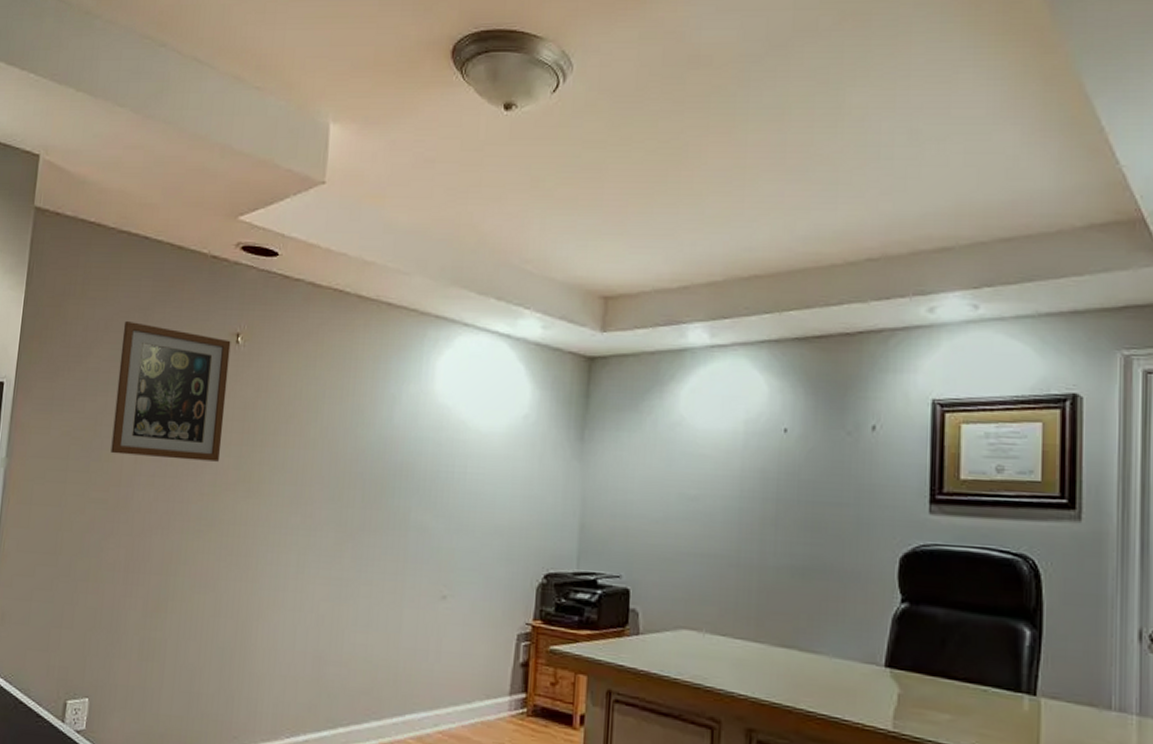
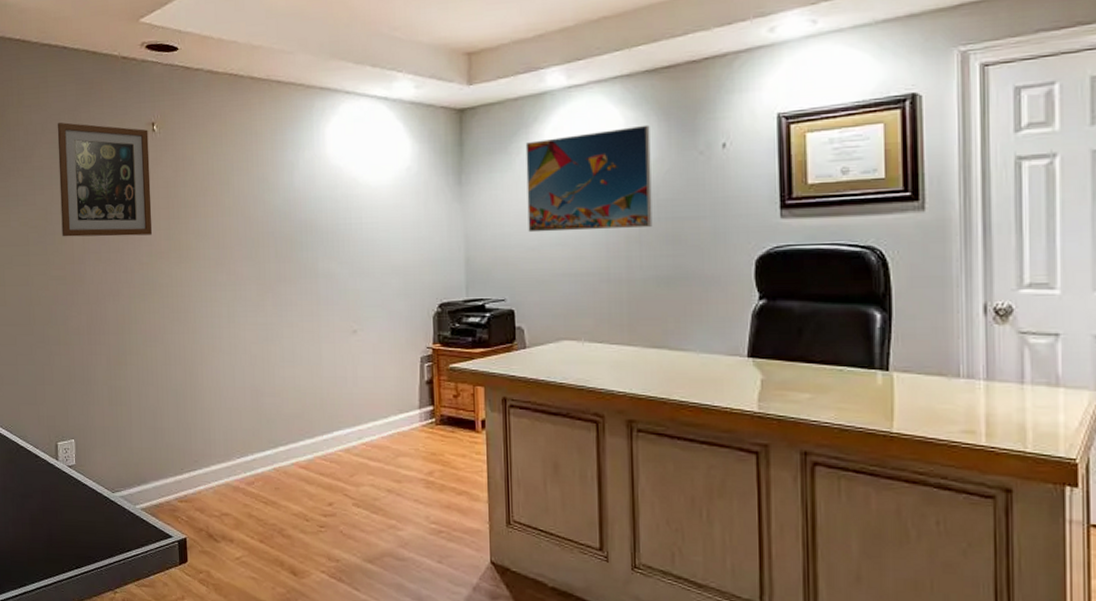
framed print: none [653,396,796,509] -> present [525,124,653,233]

